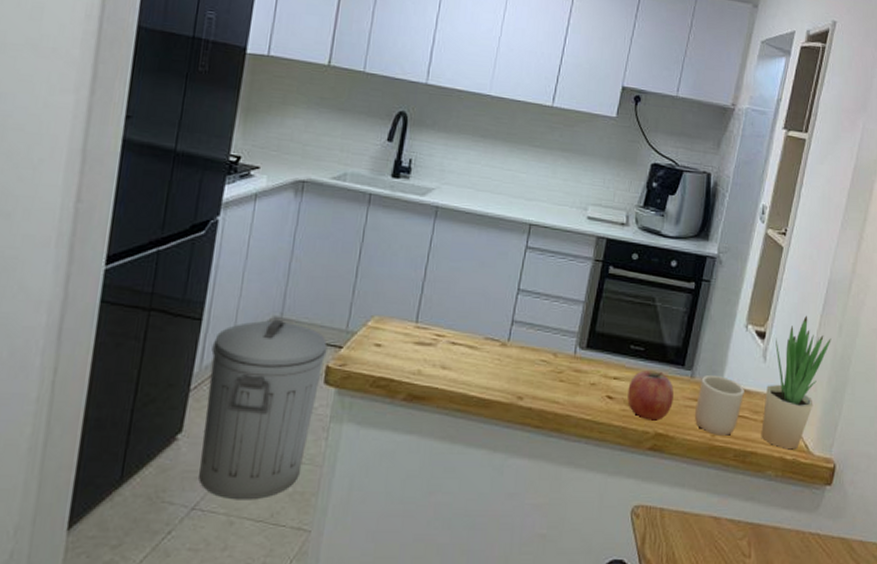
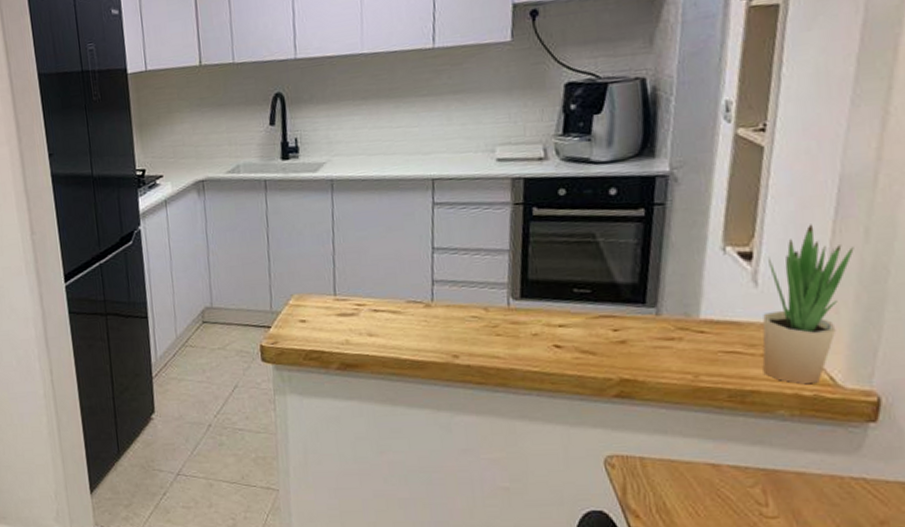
trash can: present [198,319,328,500] -> none [161,308,259,466]
fruit: present [627,369,674,421] -> none [578,311,638,367]
mug: present [694,374,744,437] -> none [667,308,732,377]

